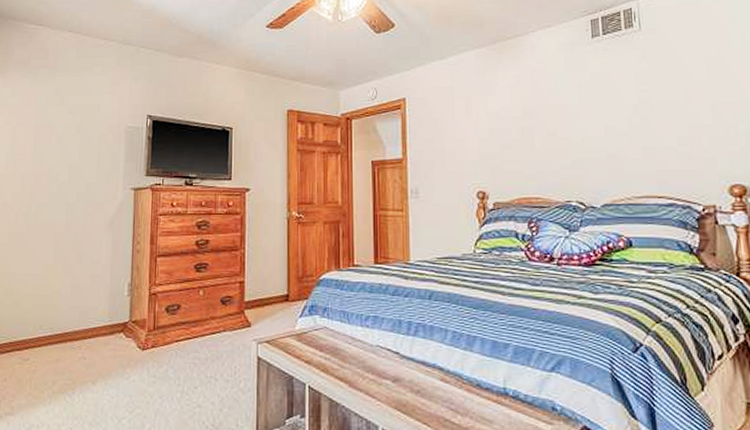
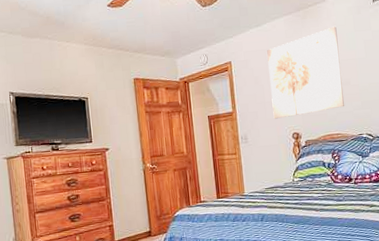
wall art: none [451,64,549,172] -> present [267,26,345,119]

